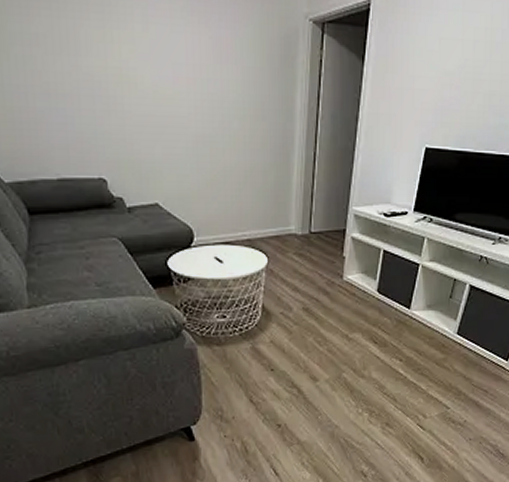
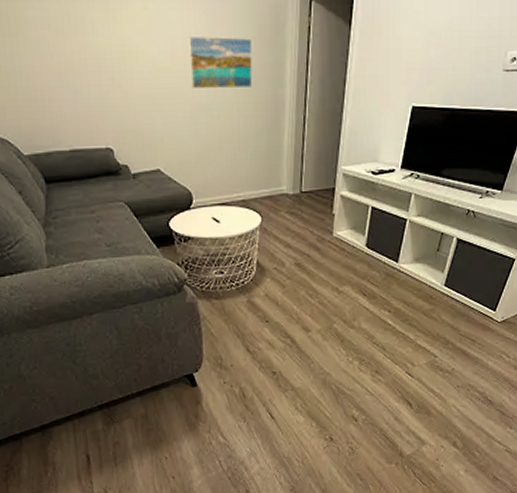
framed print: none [192,63,262,121] -> present [188,37,253,90]

